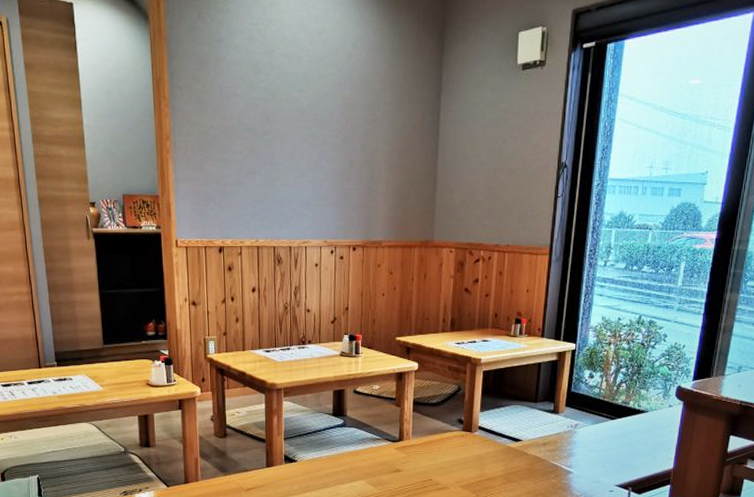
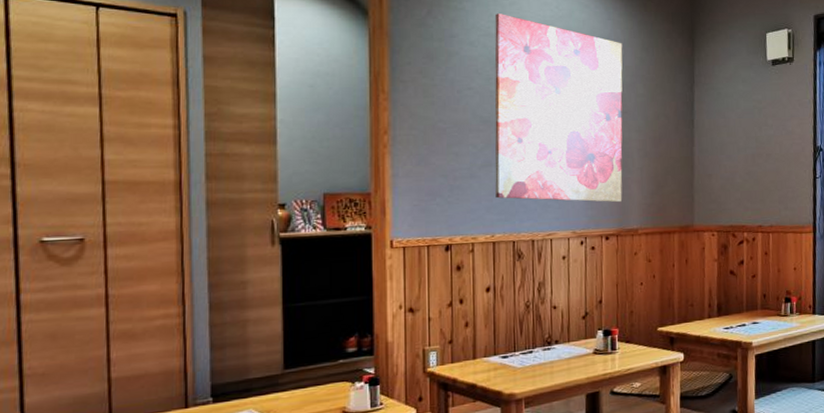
wall art: none [256,15,374,214] -> present [495,14,623,203]

